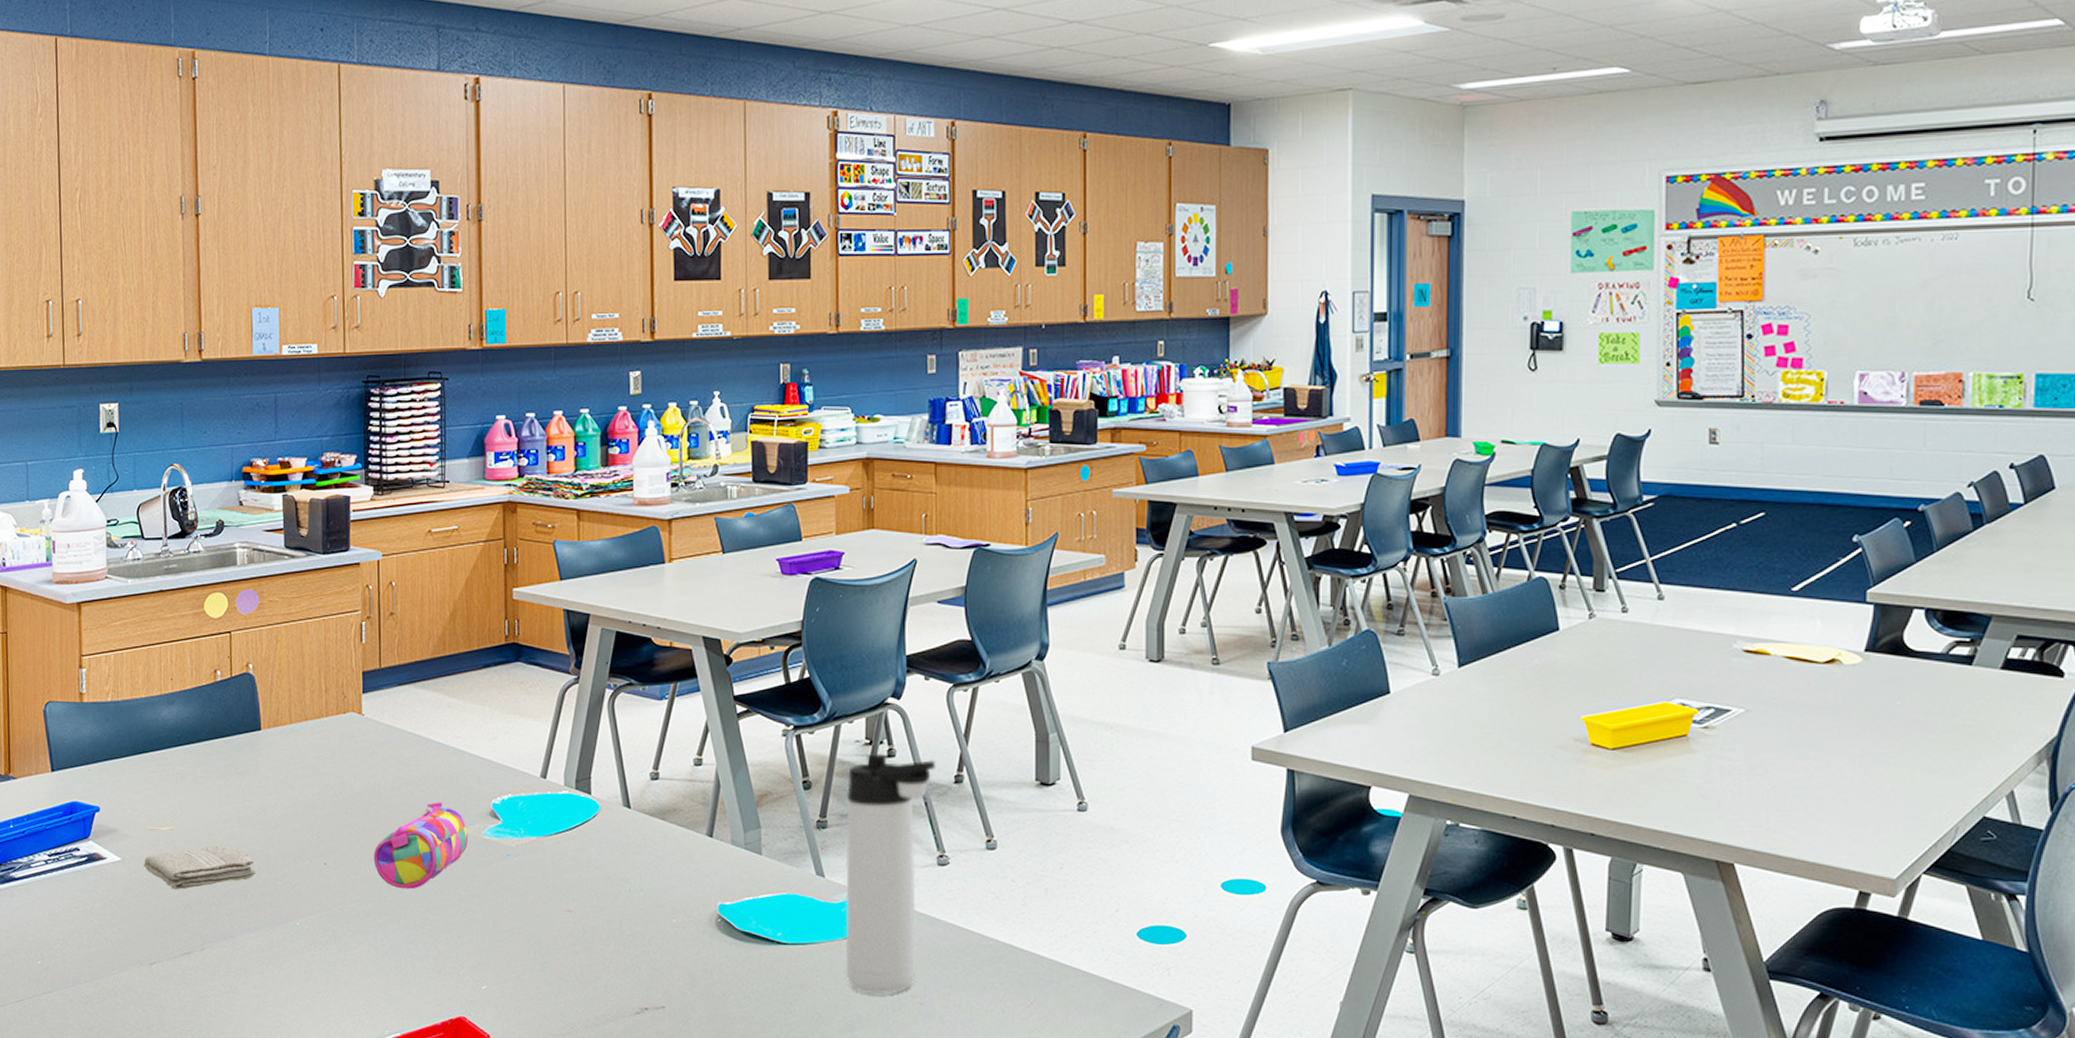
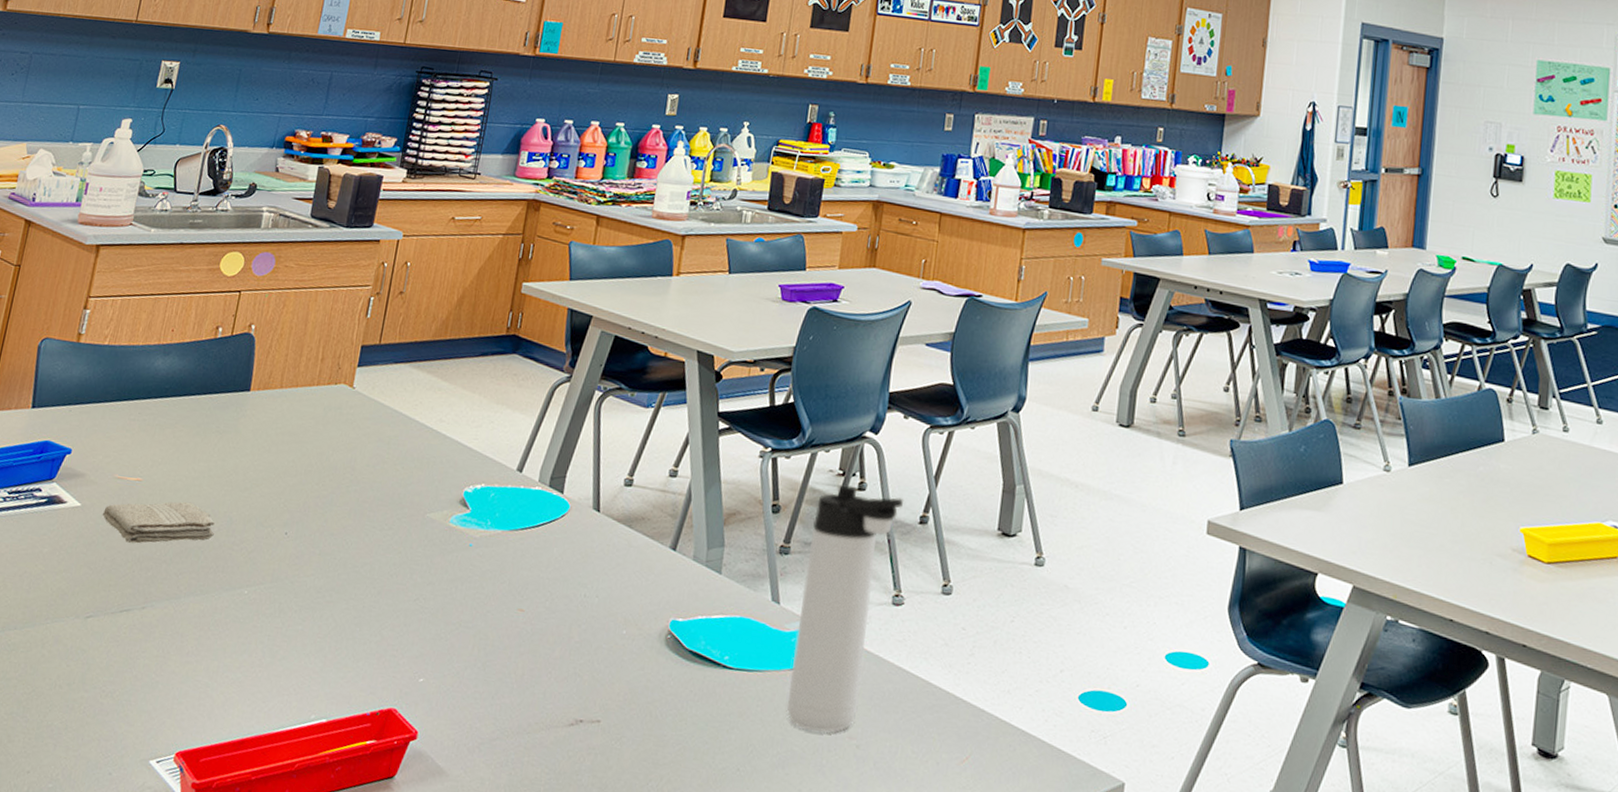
pencil case: present [373,802,469,889] -> none [335,483,435,570]

